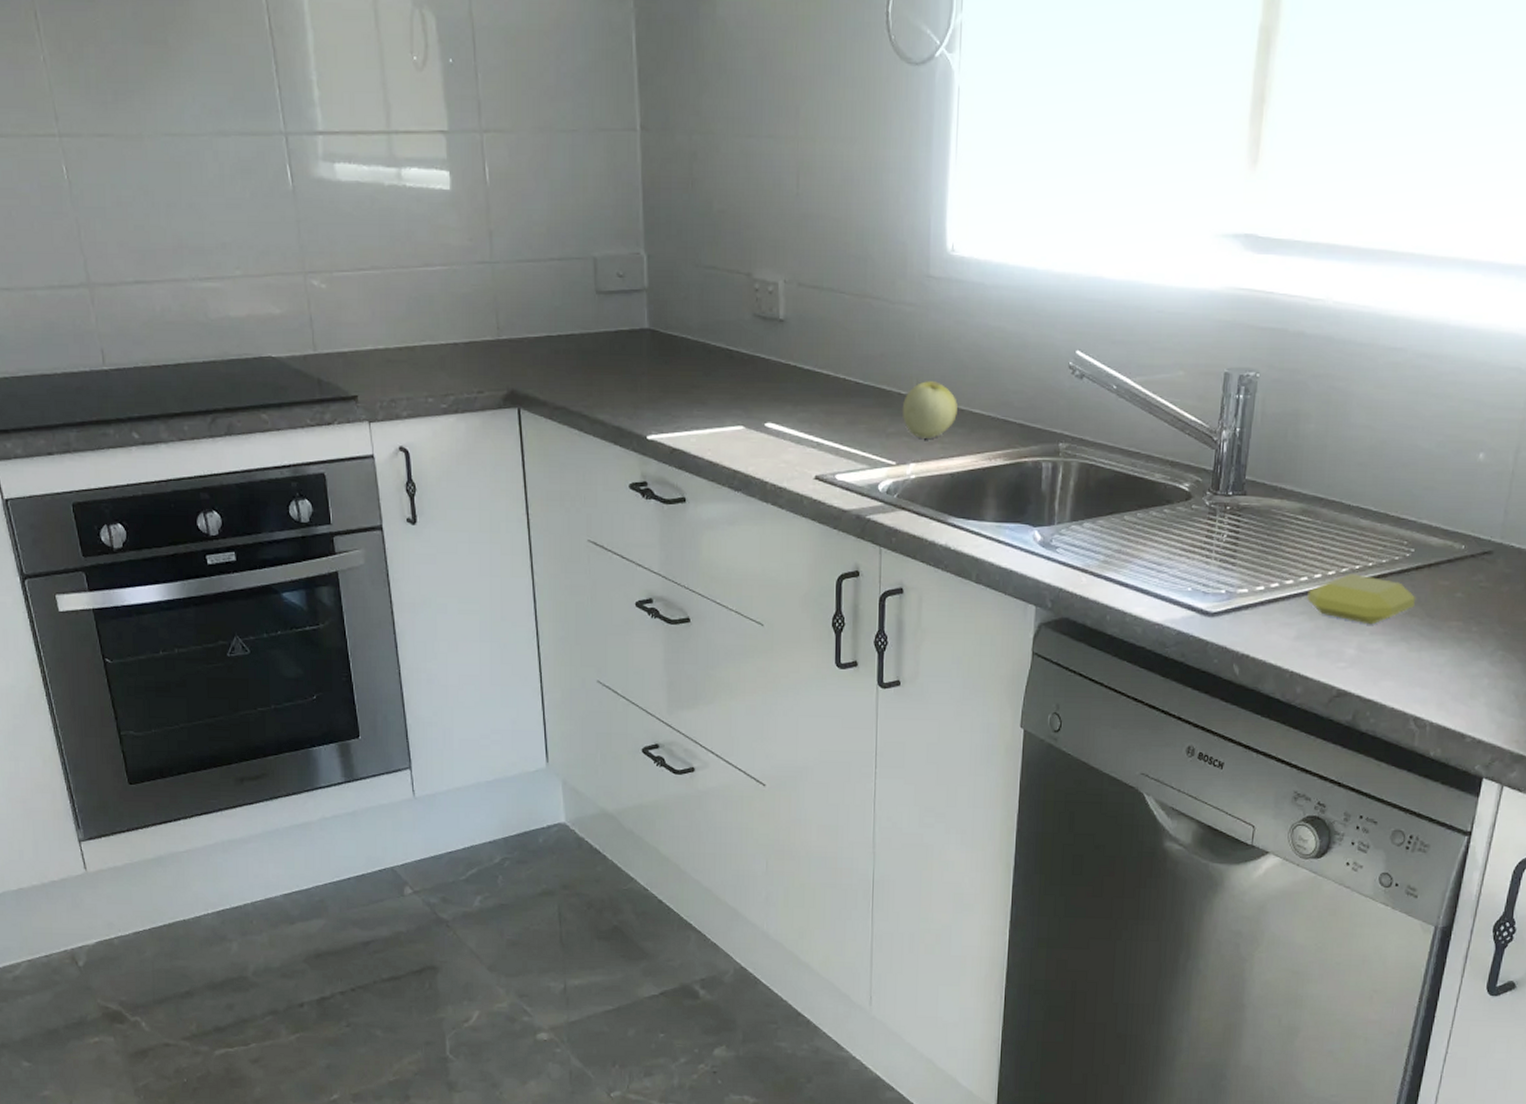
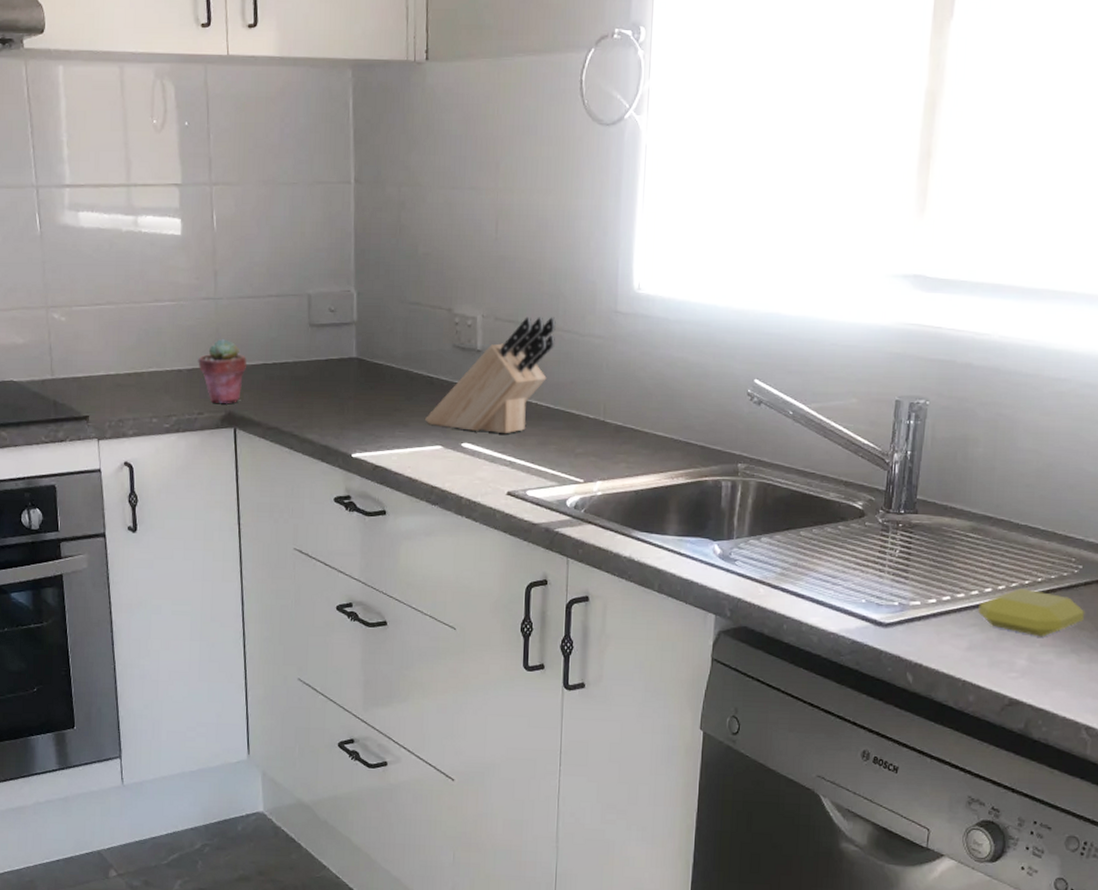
potted succulent: none [475,307,528,380] -> present [198,338,246,403]
knife block: none [725,282,864,413] -> present [425,316,556,434]
apple: present [902,381,957,438] -> none [589,406,642,459]

